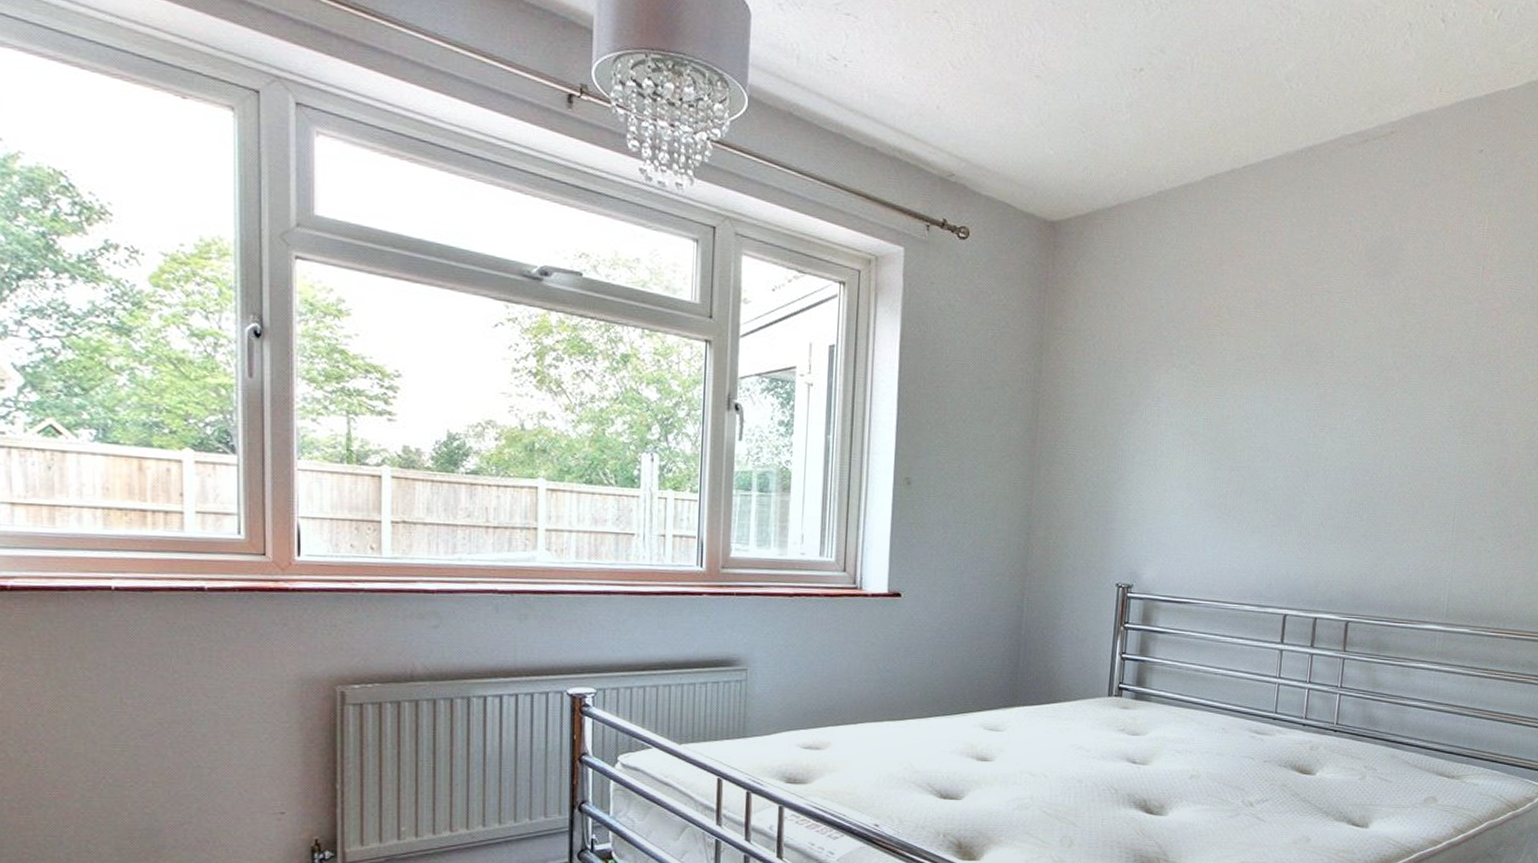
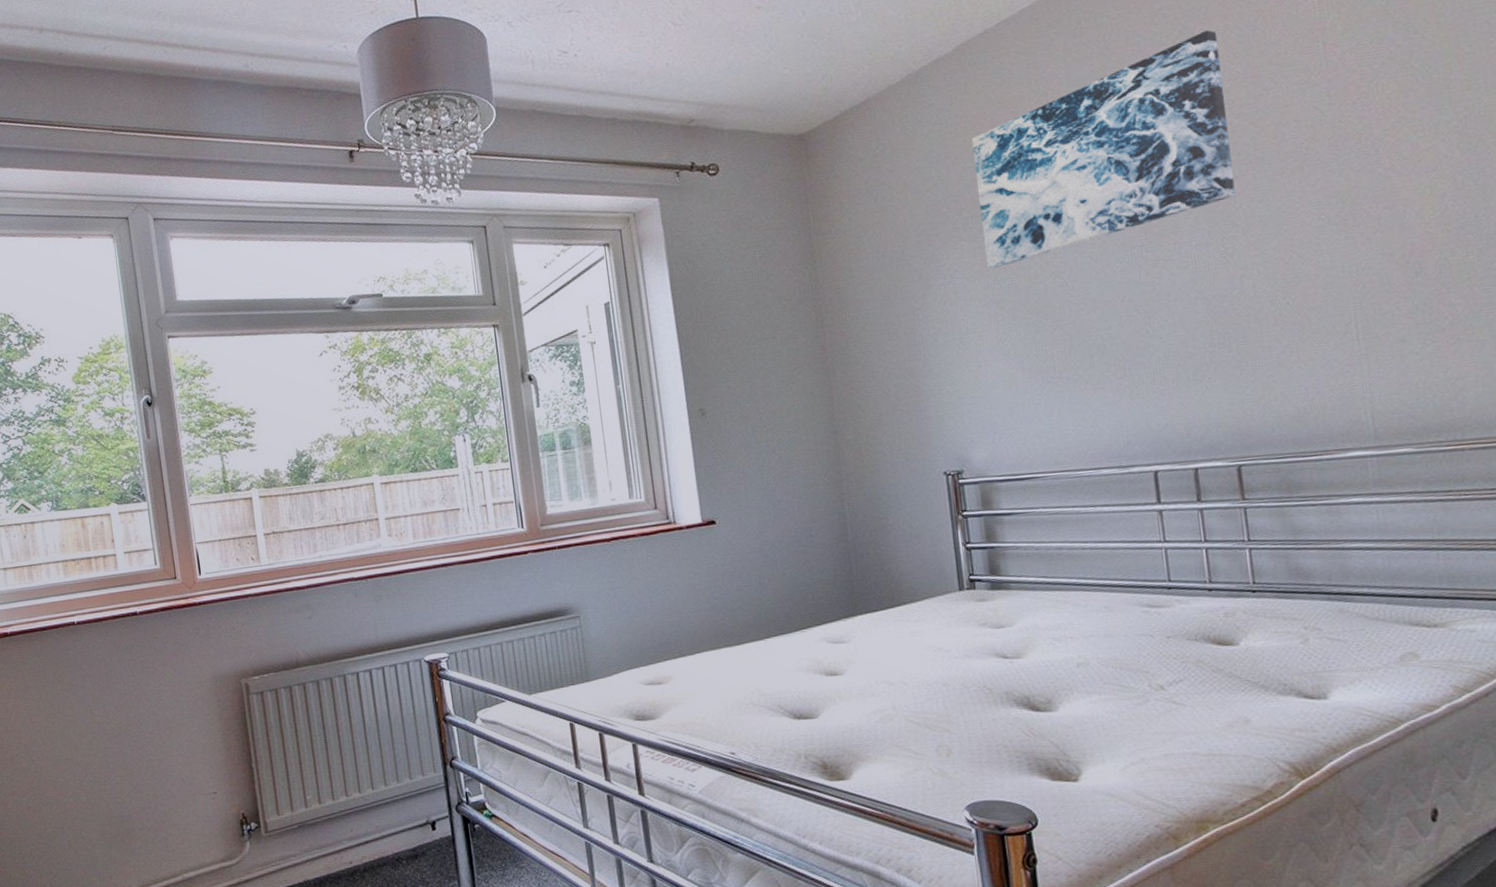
wall art: none [1189,228,1410,402] -> present [971,30,1236,269]

